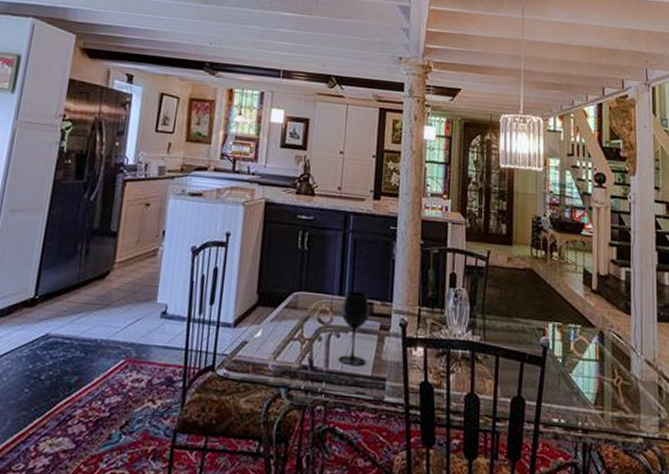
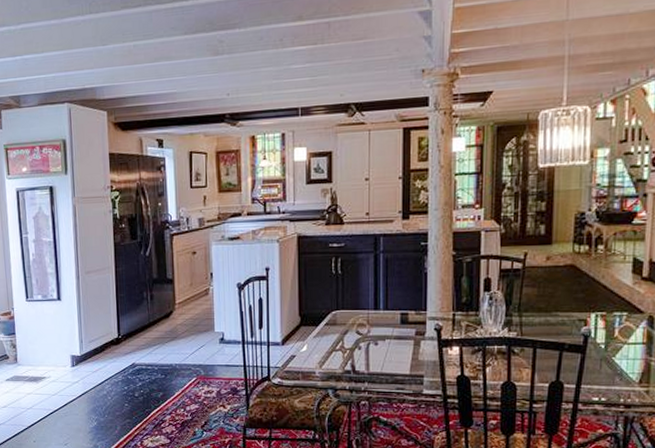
wineglass: present [339,290,370,366] -> none [377,304,405,366]

